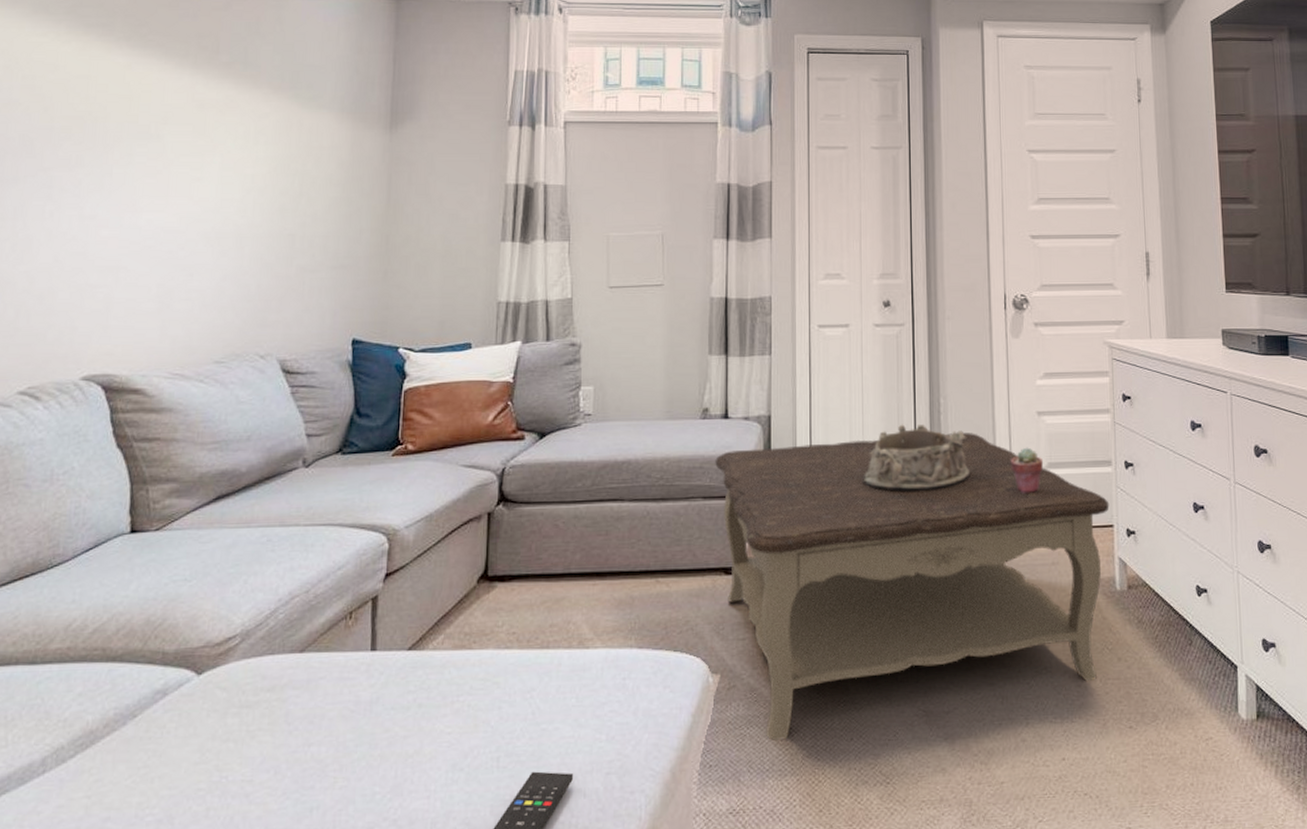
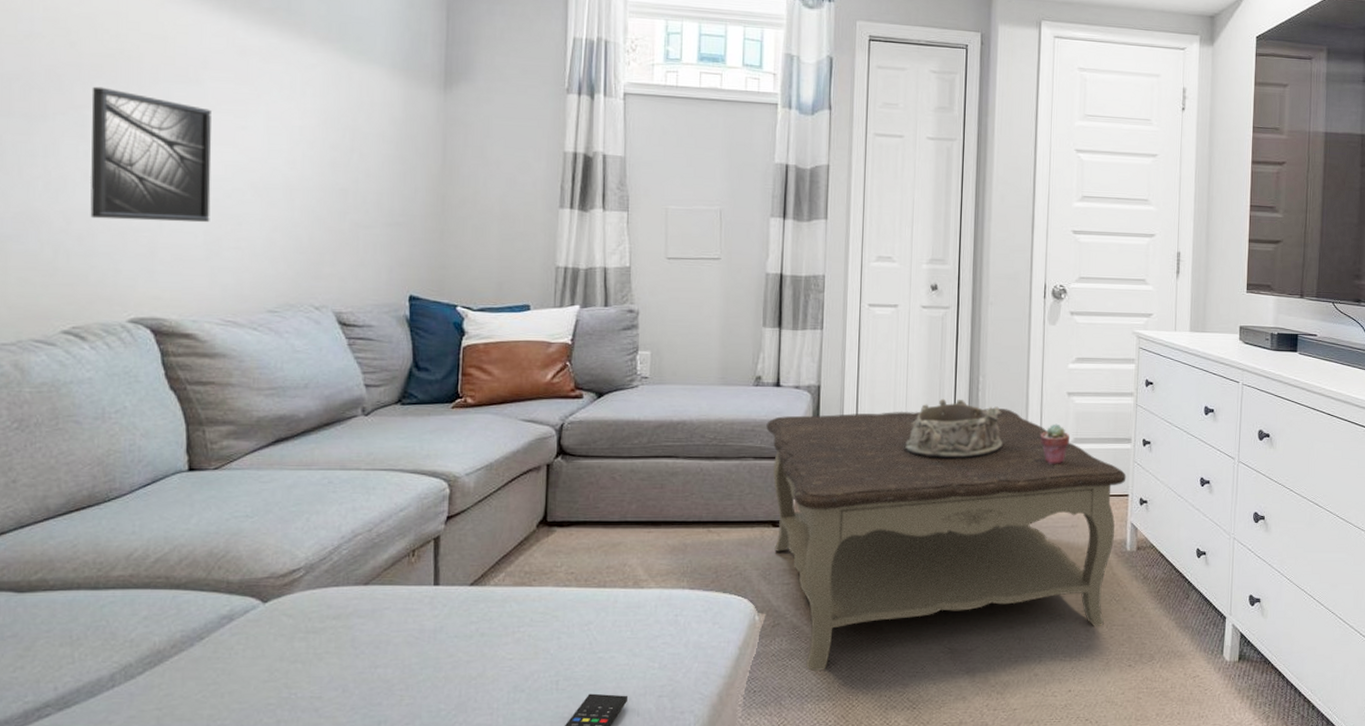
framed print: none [52,148,170,277] -> present [90,86,212,223]

